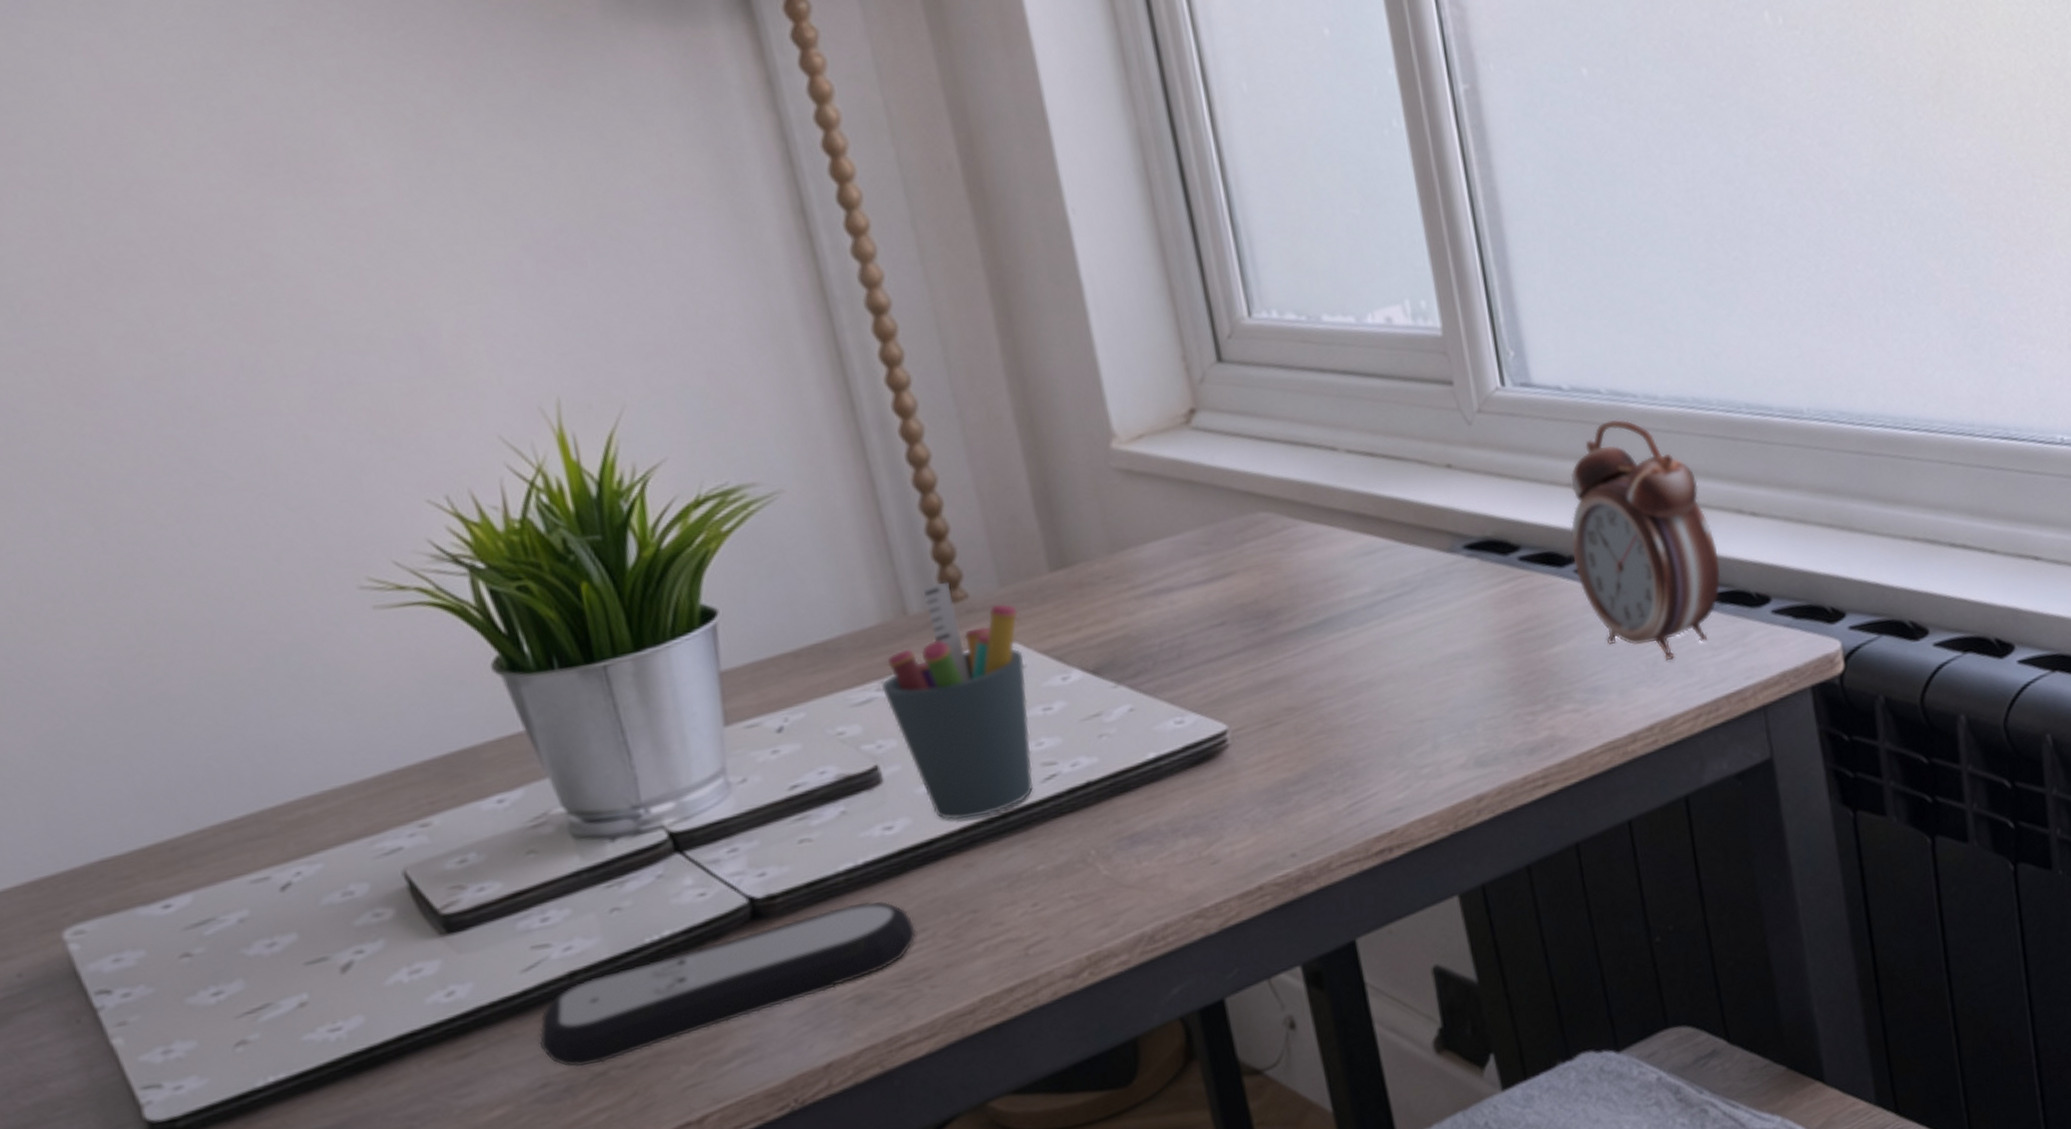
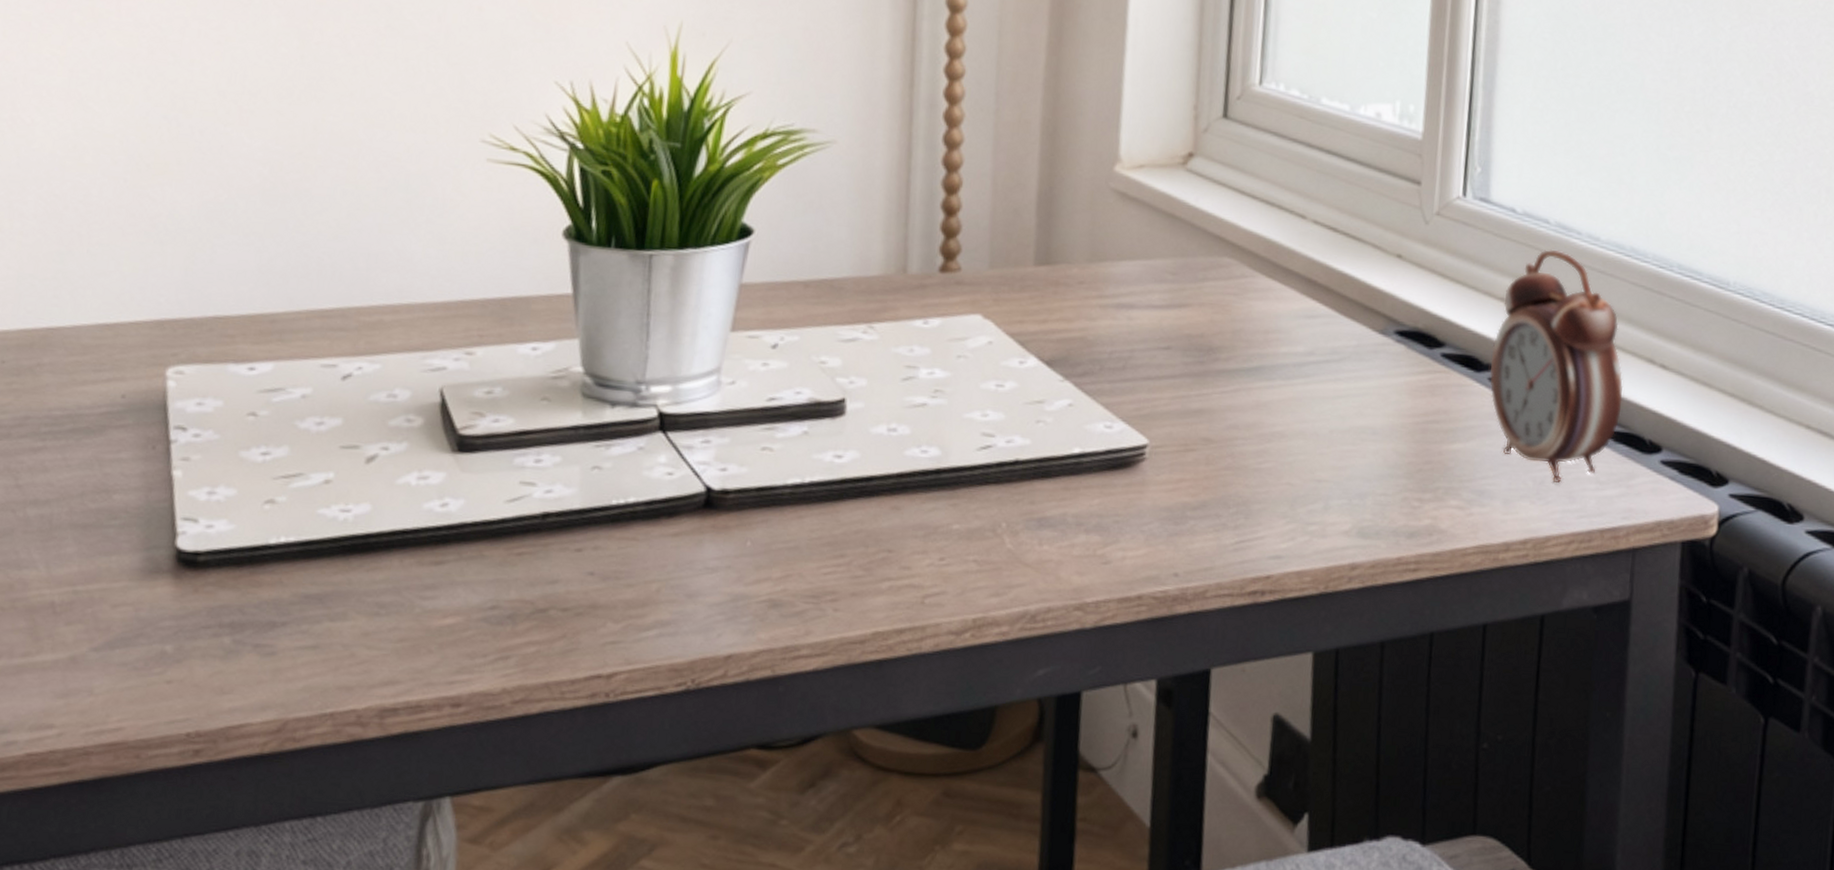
remote control: present [539,900,917,1067] -> none [501,516,836,601]
pen holder: present [881,581,1034,820] -> none [866,251,999,467]

